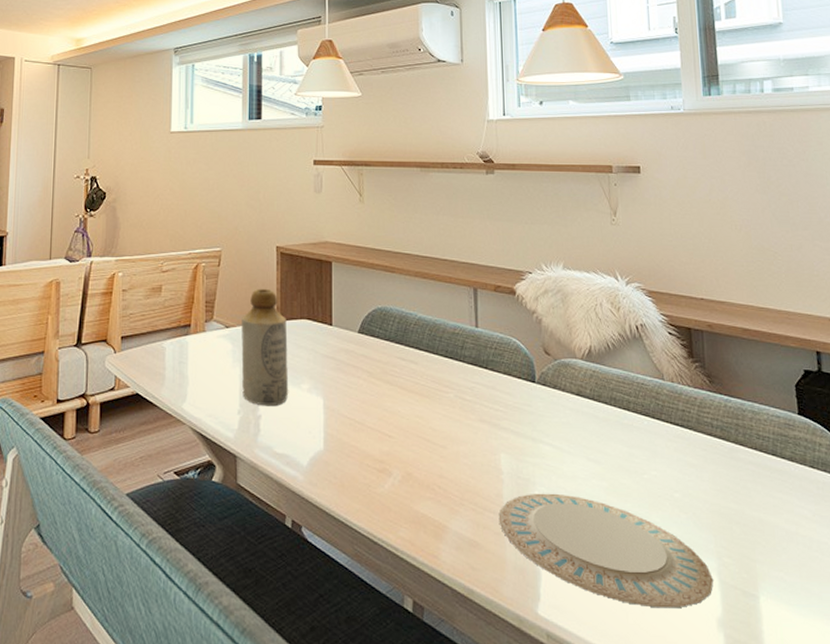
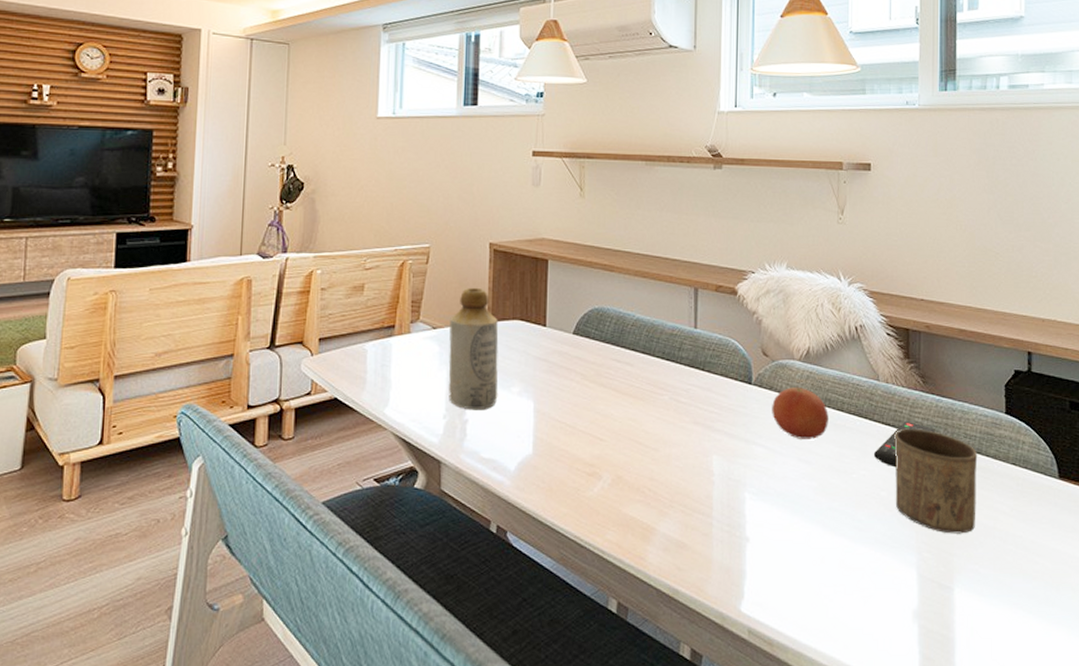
plate: present [499,493,713,608] -> none [707,494,912,602]
fruit: none [557,386,616,439] -> present [772,387,830,439]
remote control: none [663,422,726,469] -> present [873,422,935,468]
cup: none [684,428,776,539] -> present [894,428,978,534]

